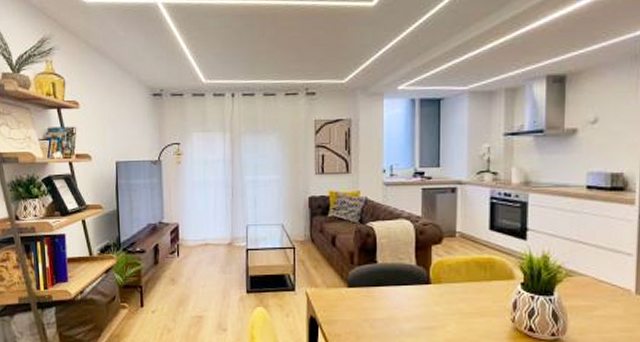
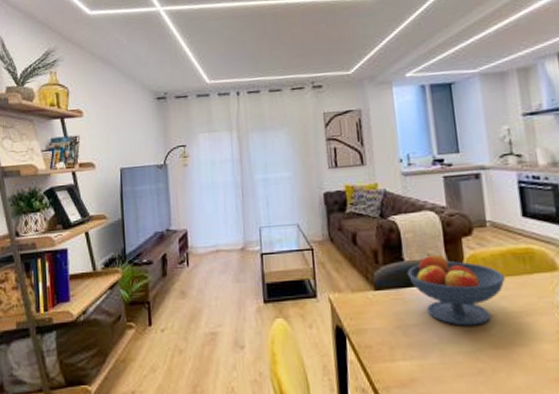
fruit bowl: none [378,257,466,323] -> present [406,253,506,326]

